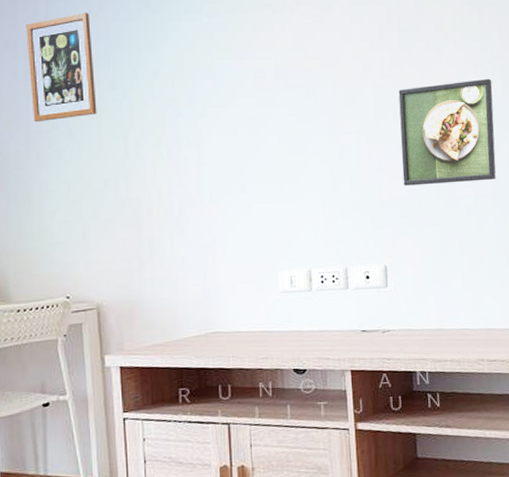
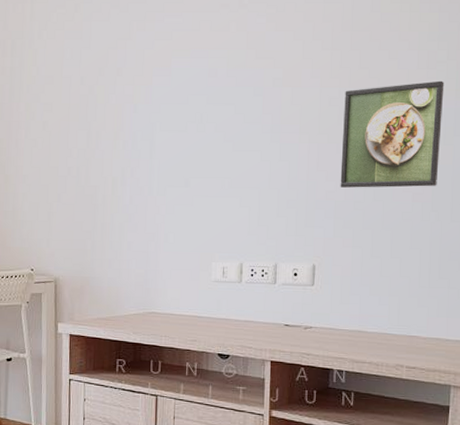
picture frame: present [26,13,97,122] -> none [14,14,67,114]

